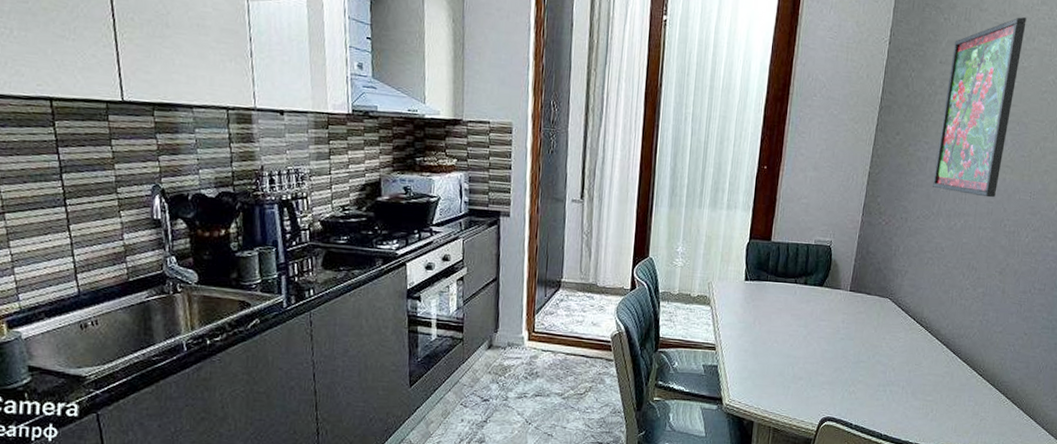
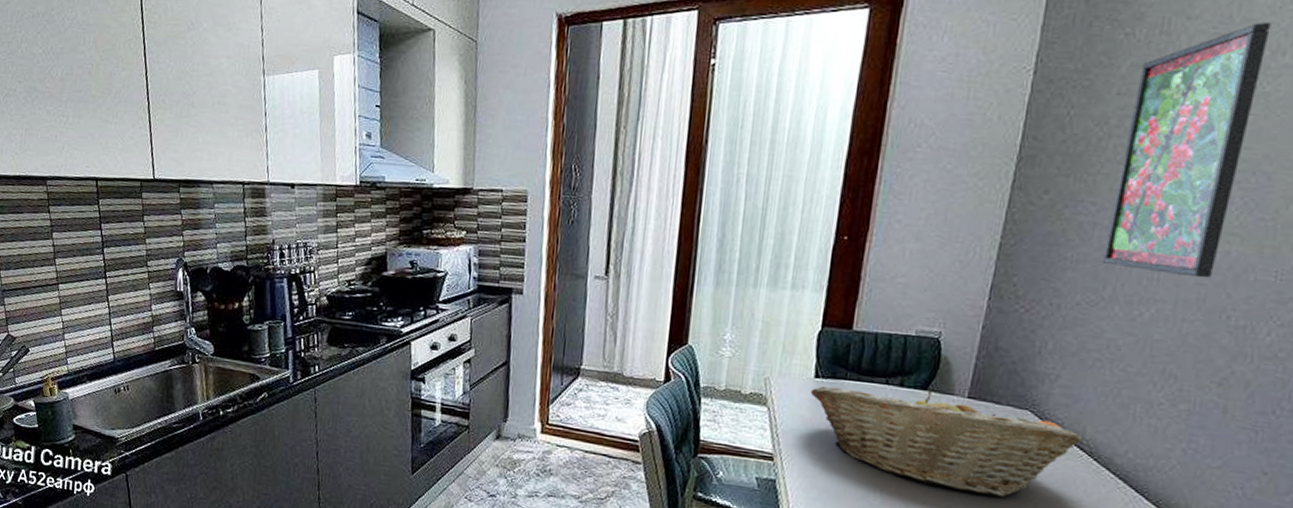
fruit basket: none [742,287,922,365] -> present [810,385,1083,498]

